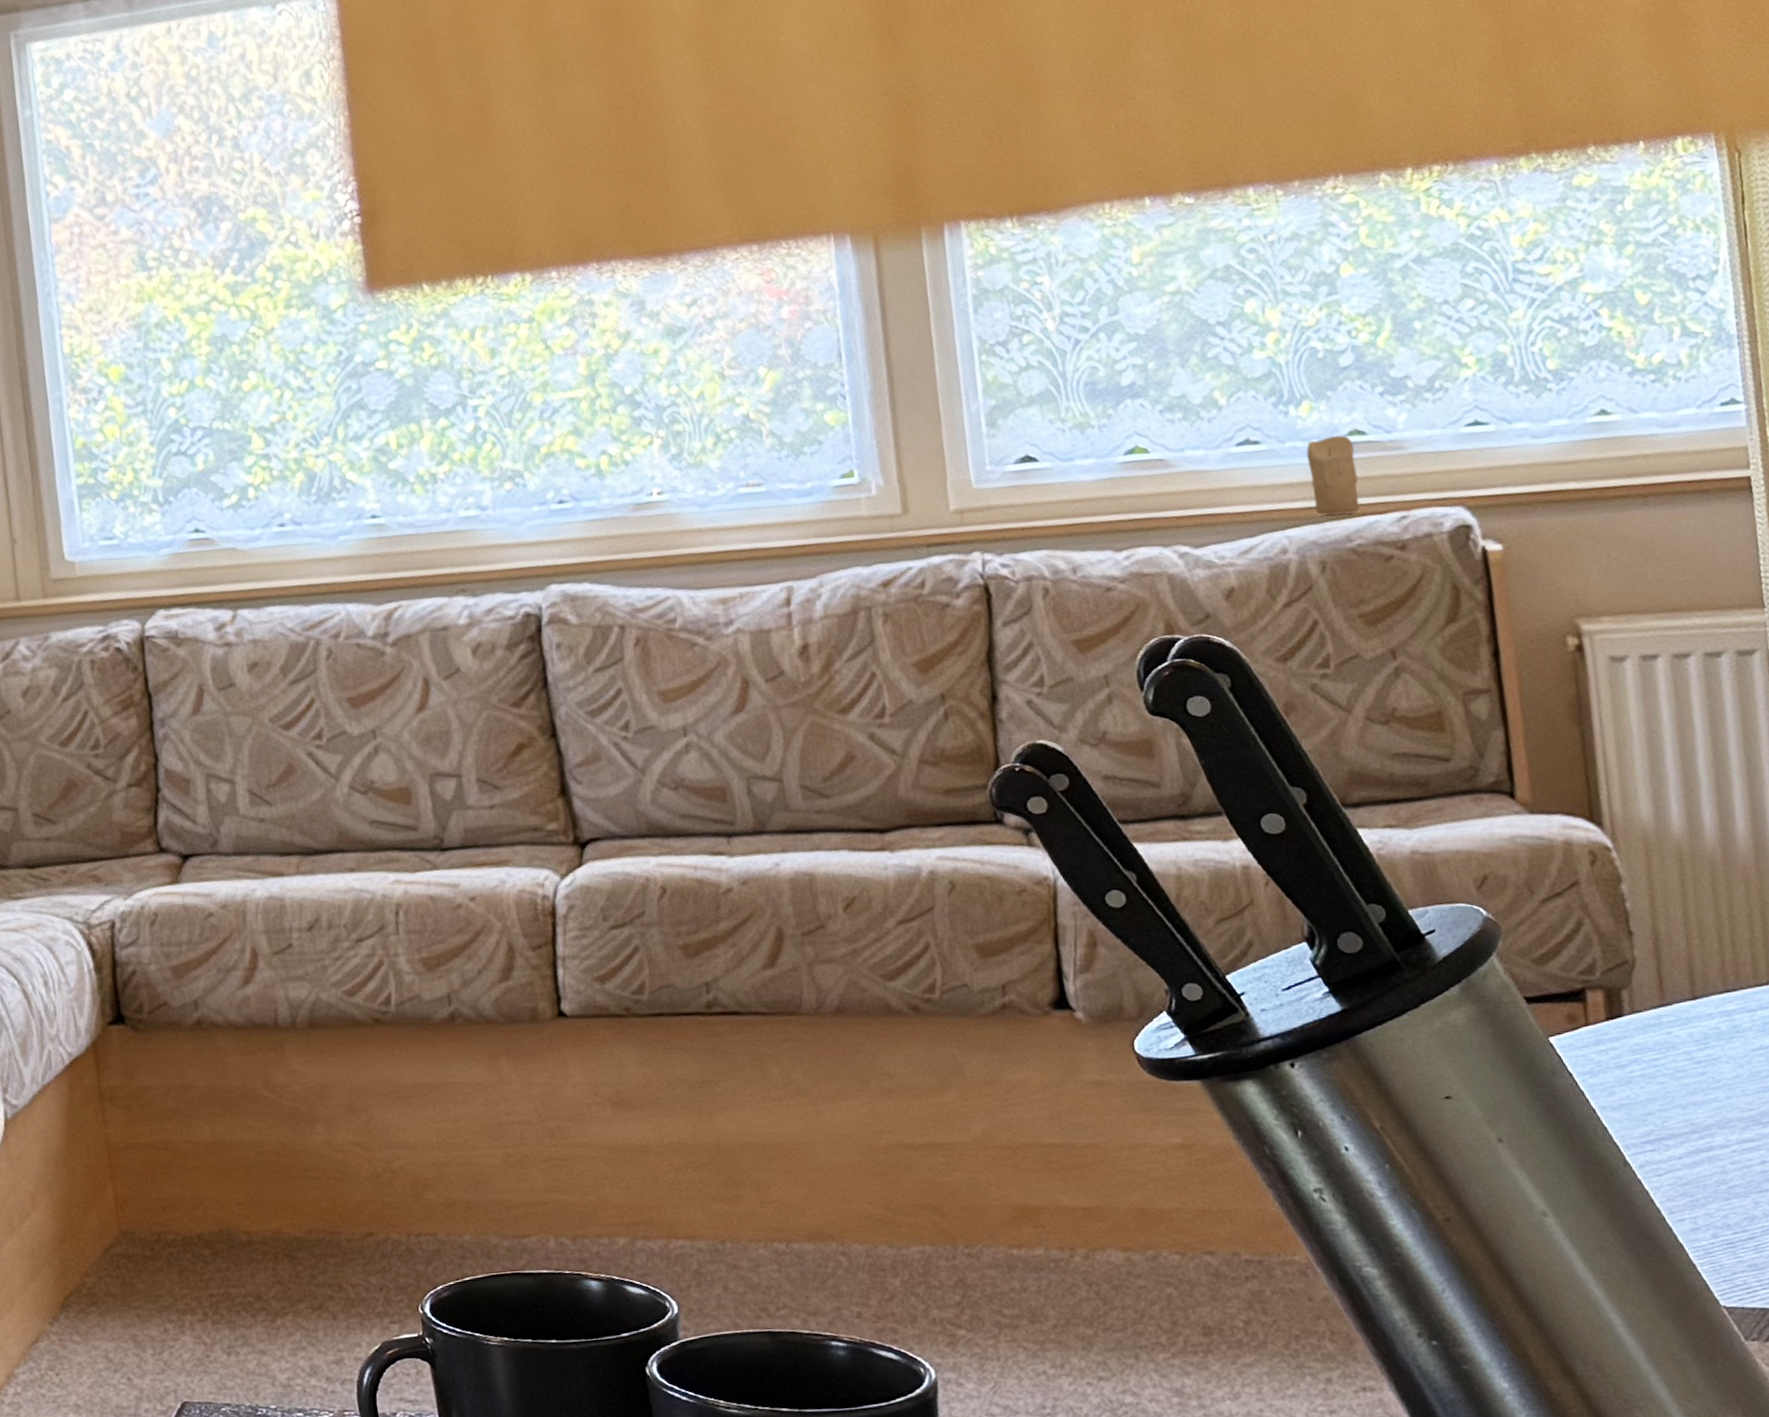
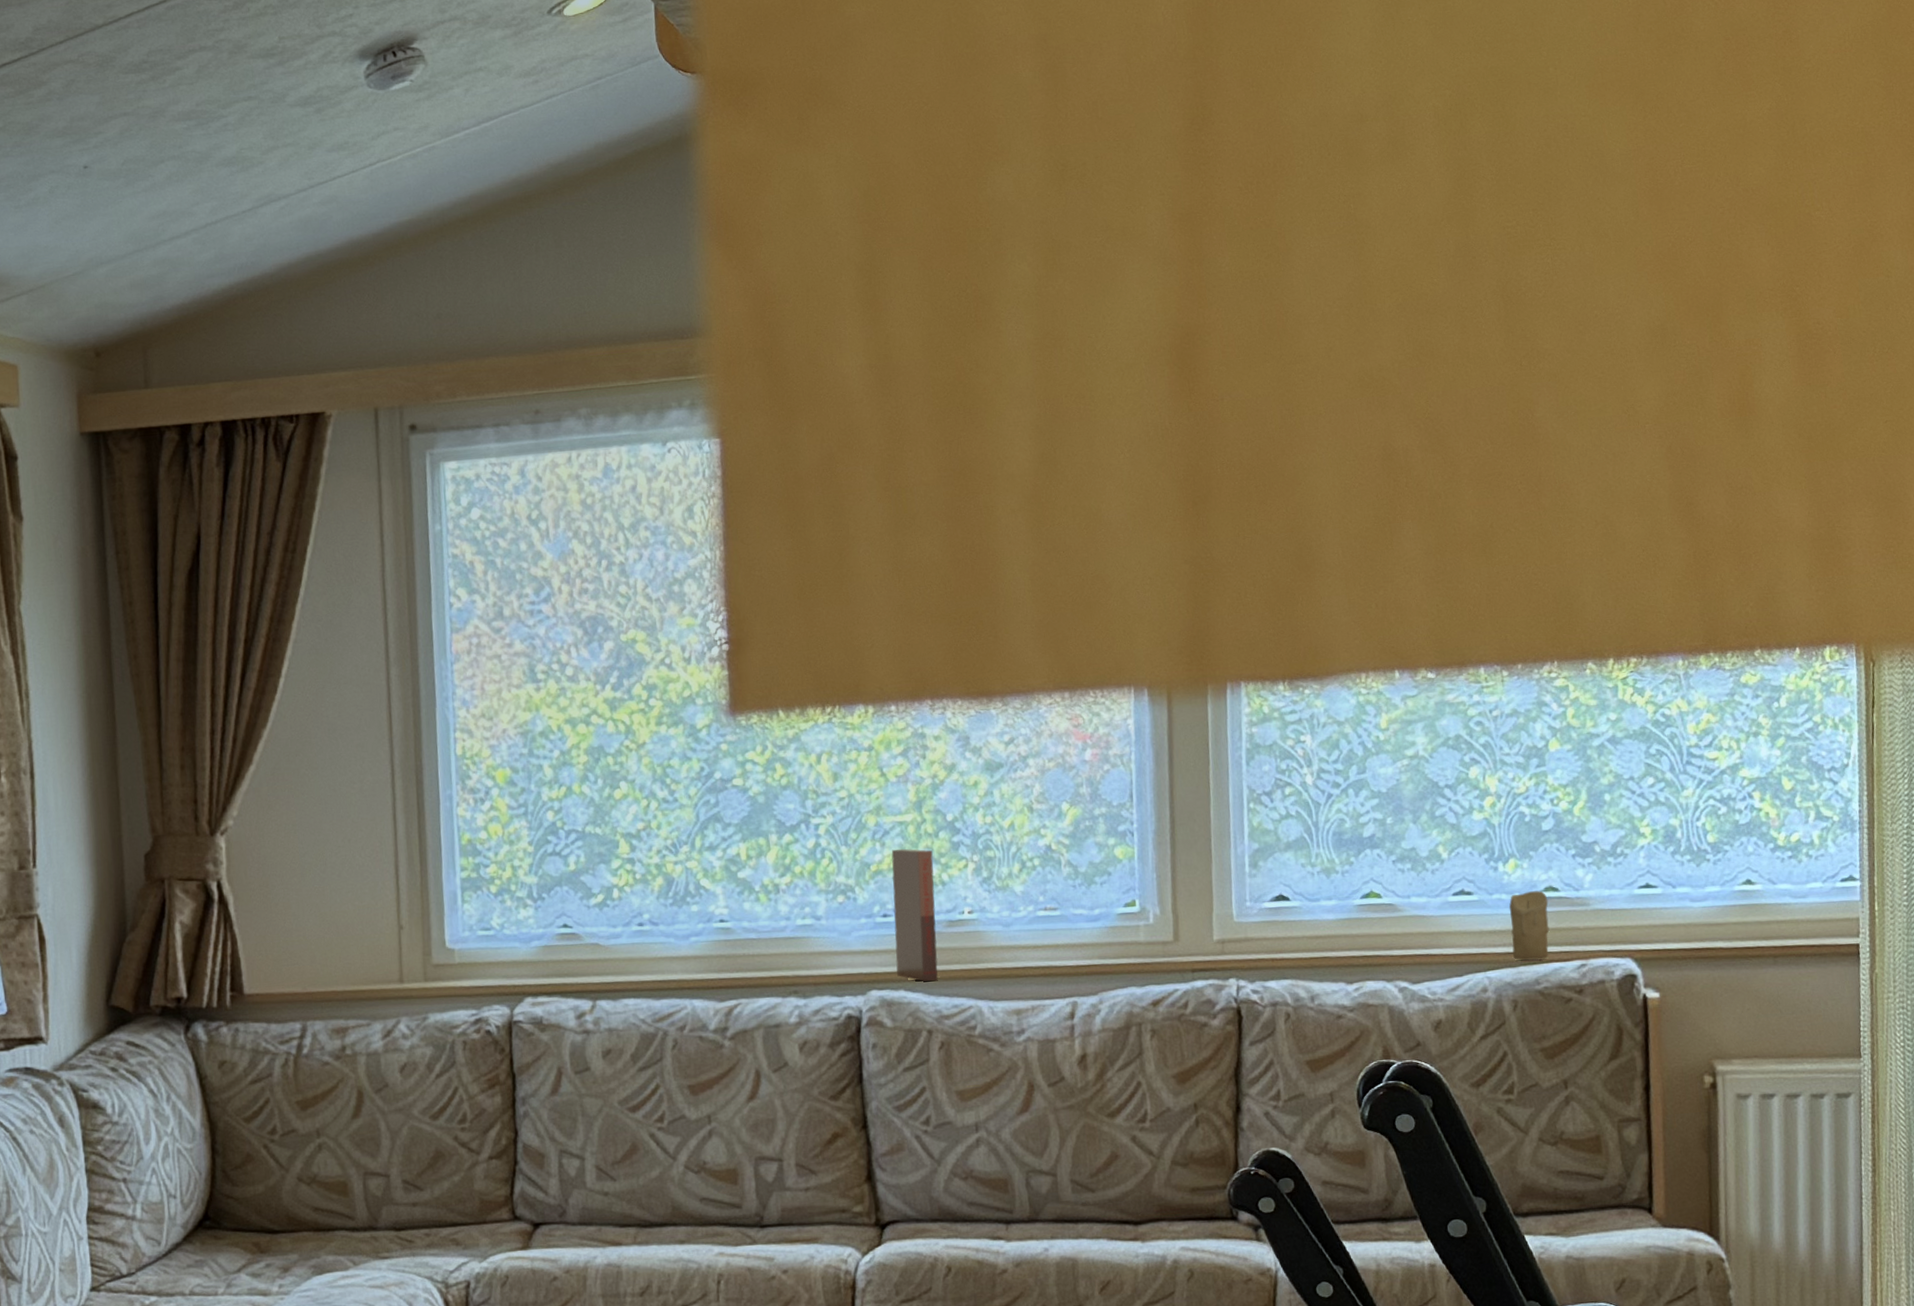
book: none [563,427,628,572] -> present [891,849,938,982]

